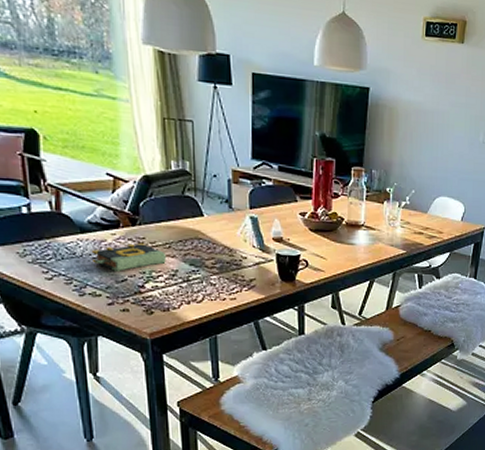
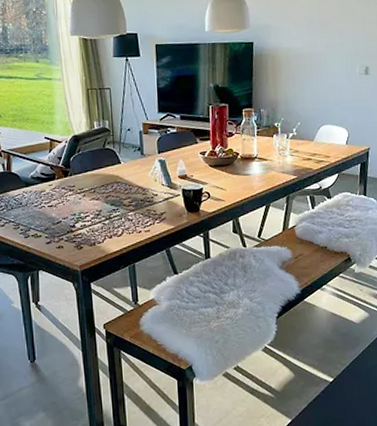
book: present [91,242,166,273] -> none [33,189,92,216]

